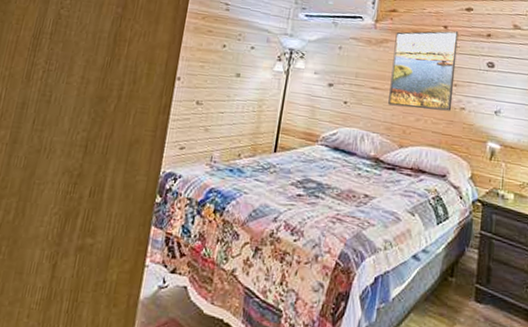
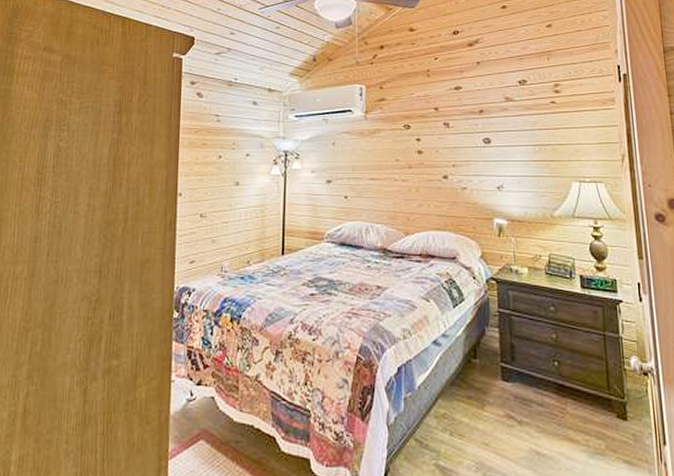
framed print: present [388,31,459,111] -> none [387,112,453,194]

